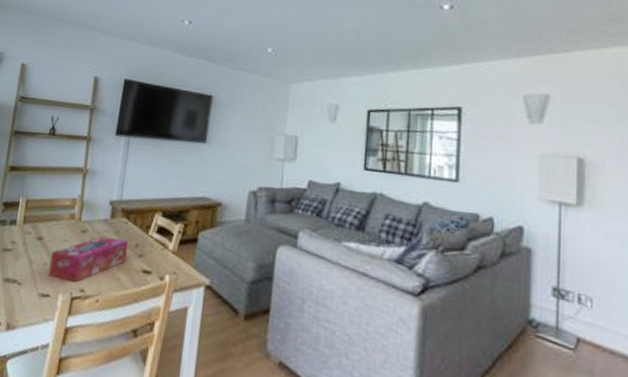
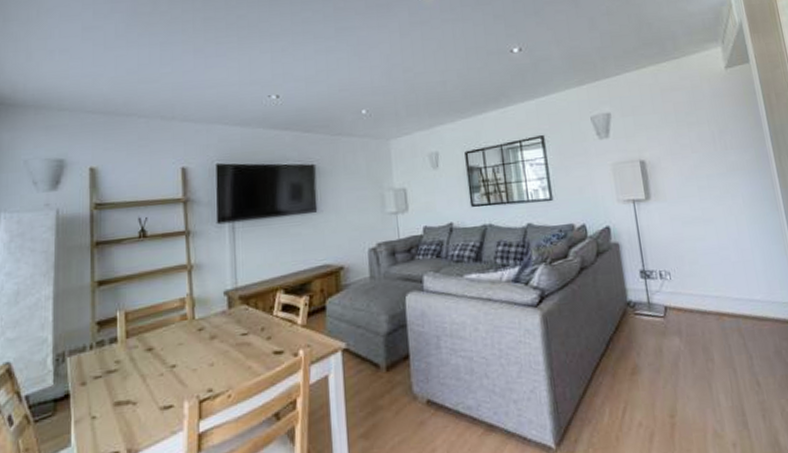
tissue box: present [47,236,129,282] -> none [166,327,254,386]

